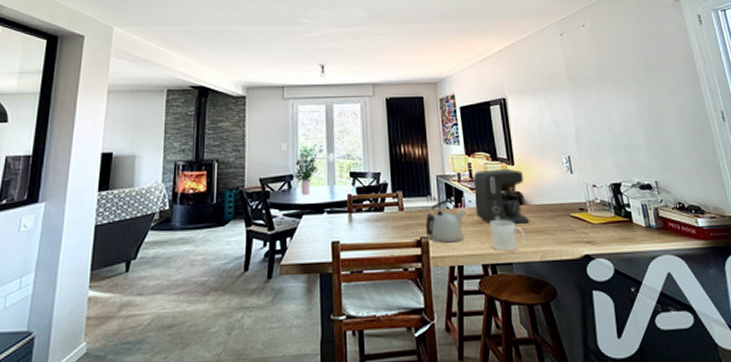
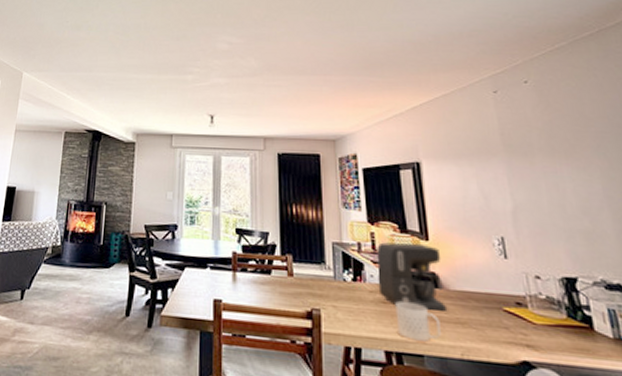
bouquet: present [294,153,318,195] -> none [178,204,203,247]
kettle: present [425,198,466,243] -> none [317,269,367,320]

